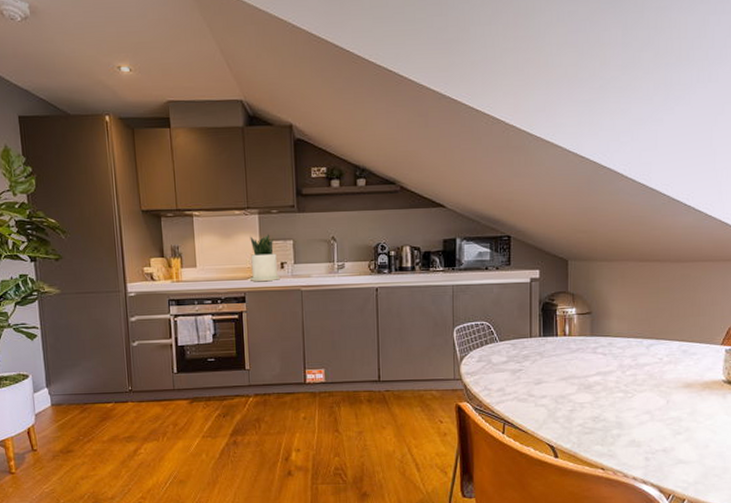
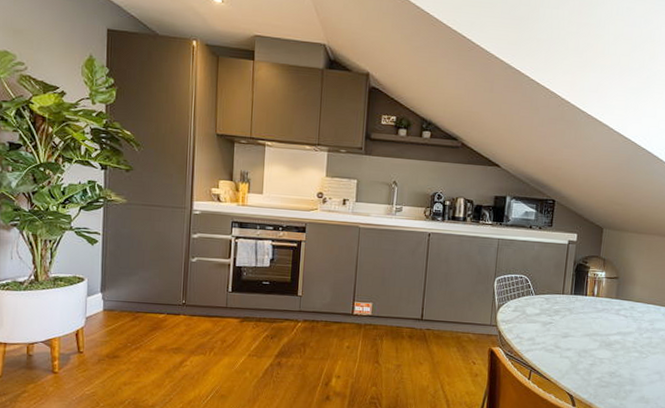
planter: present [249,234,280,282] -> none [312,171,341,216]

